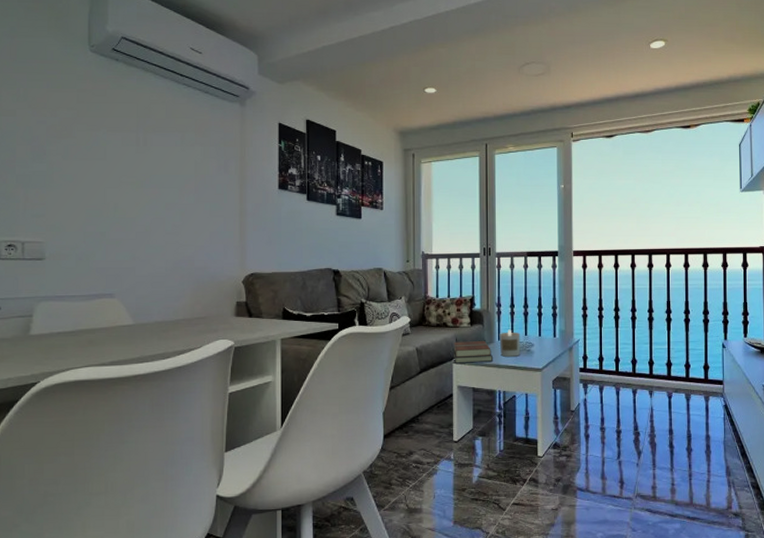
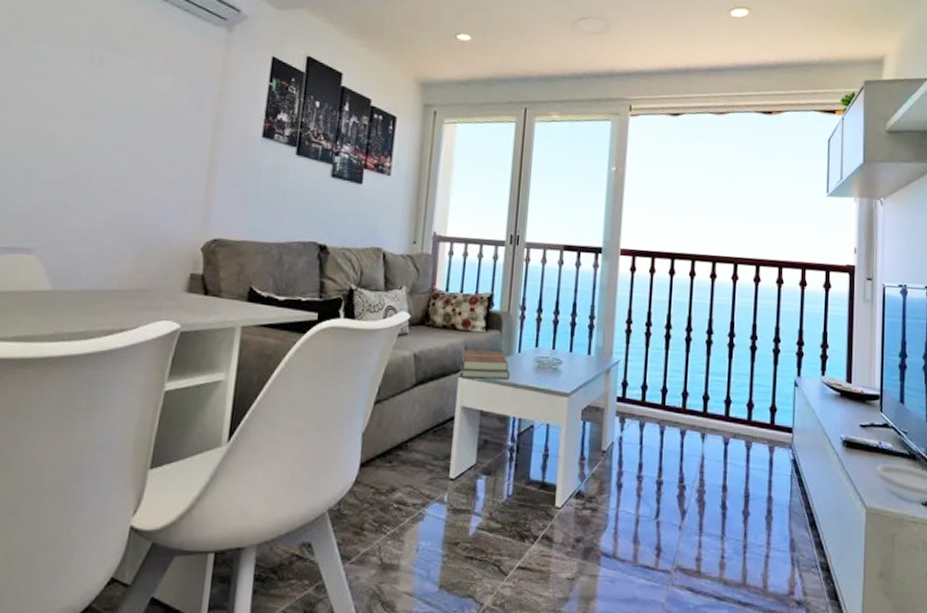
candle: present [499,329,521,357] -> none [519,340,547,375]

